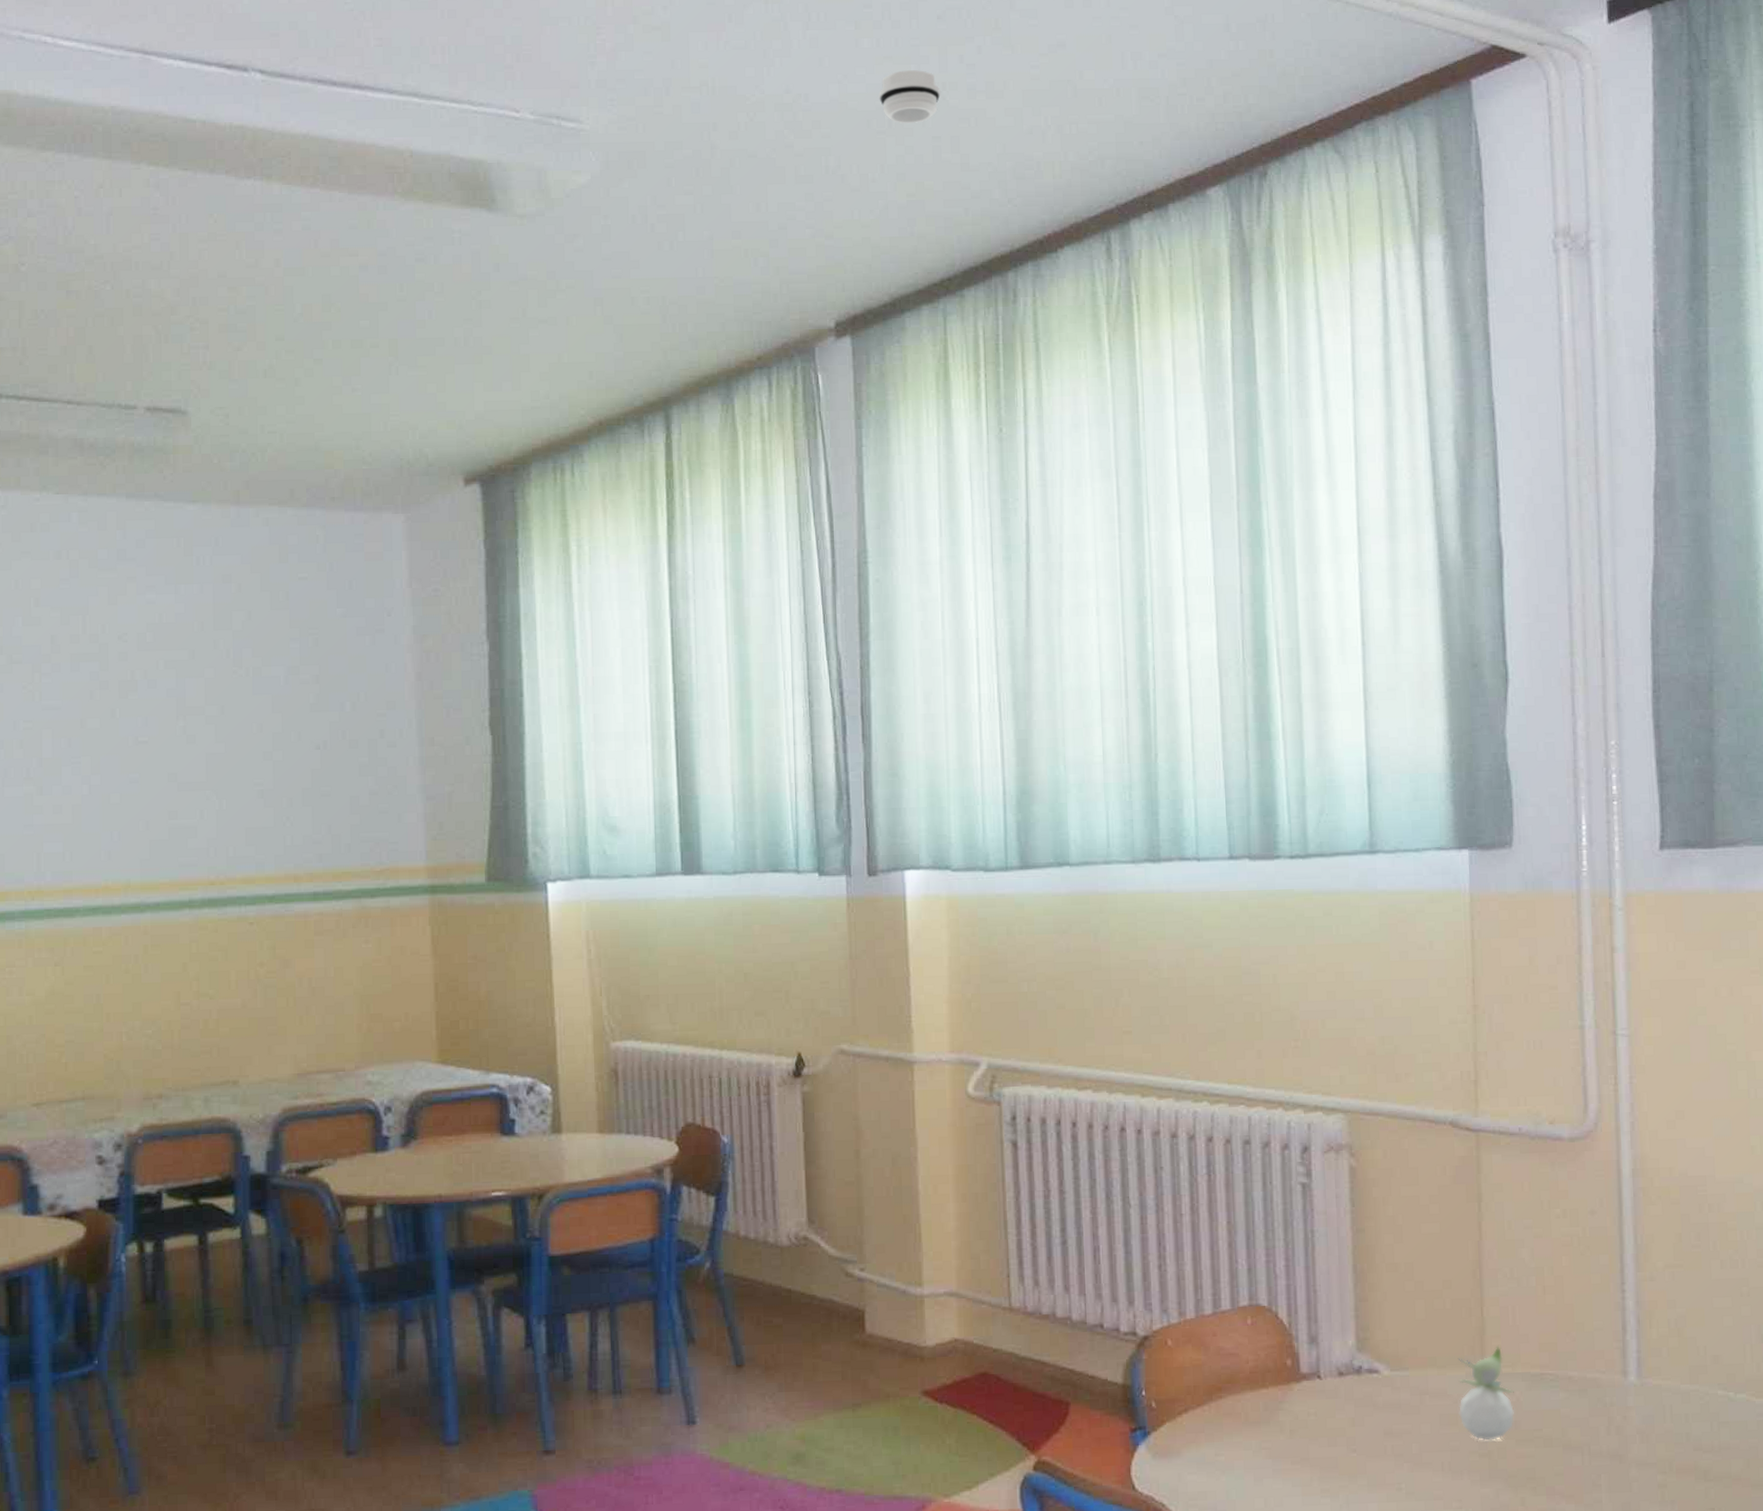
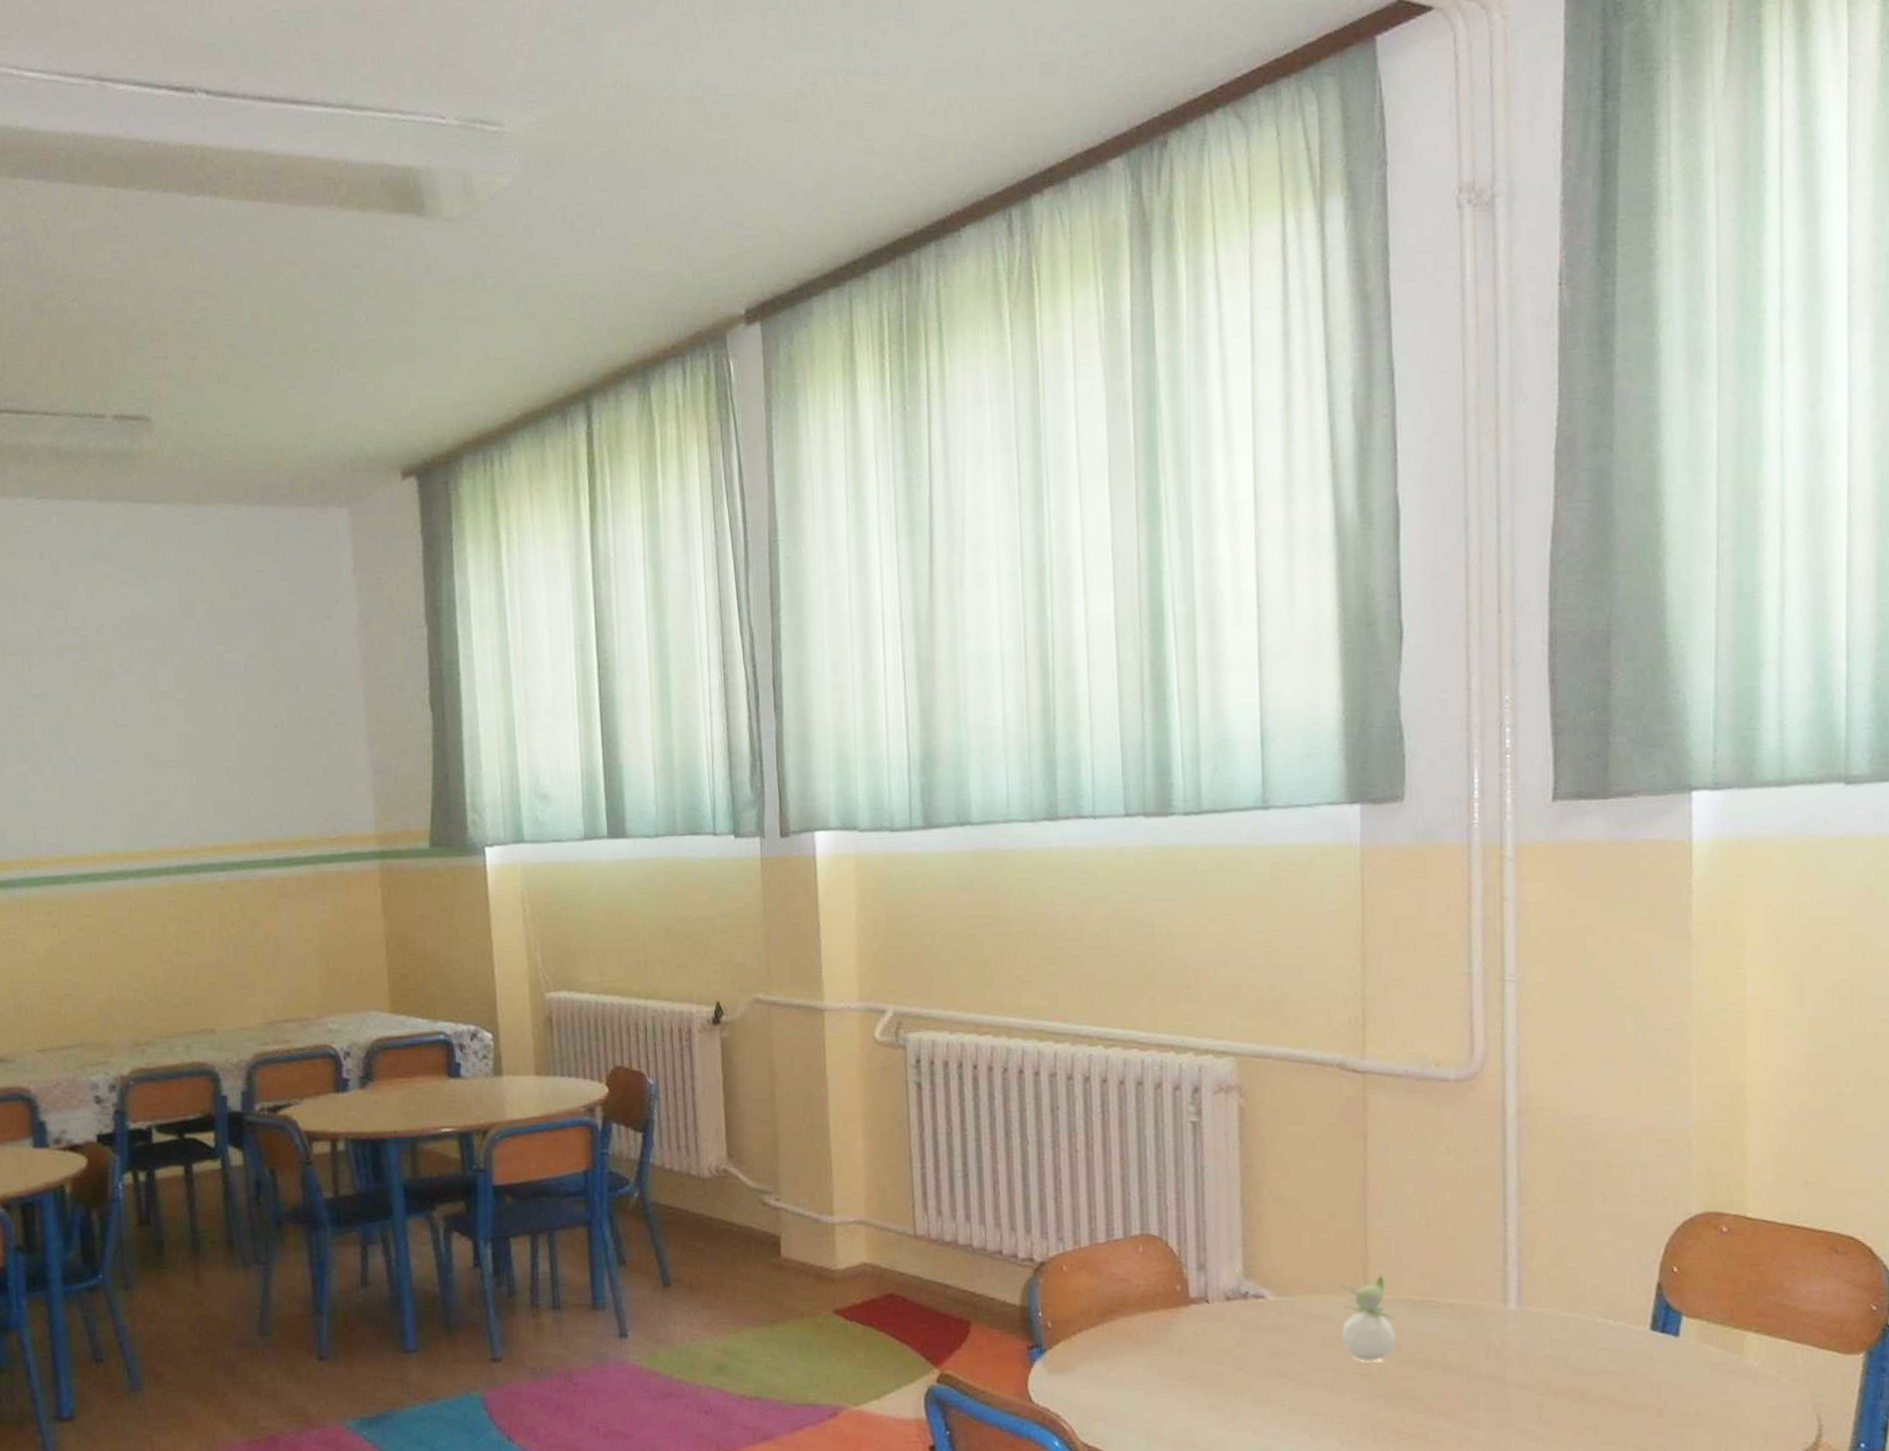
smoke detector: present [879,70,941,123] -> none [785,56,846,111]

